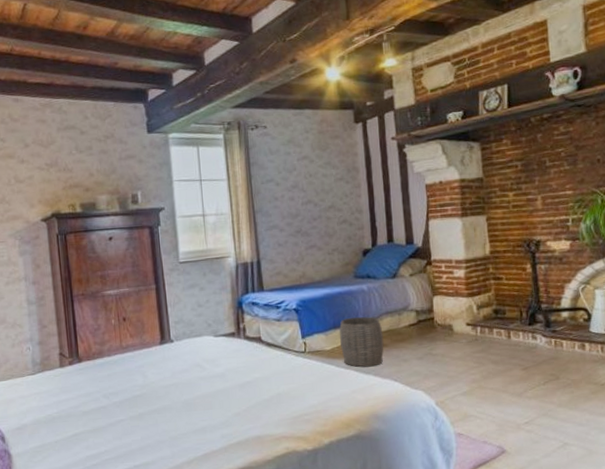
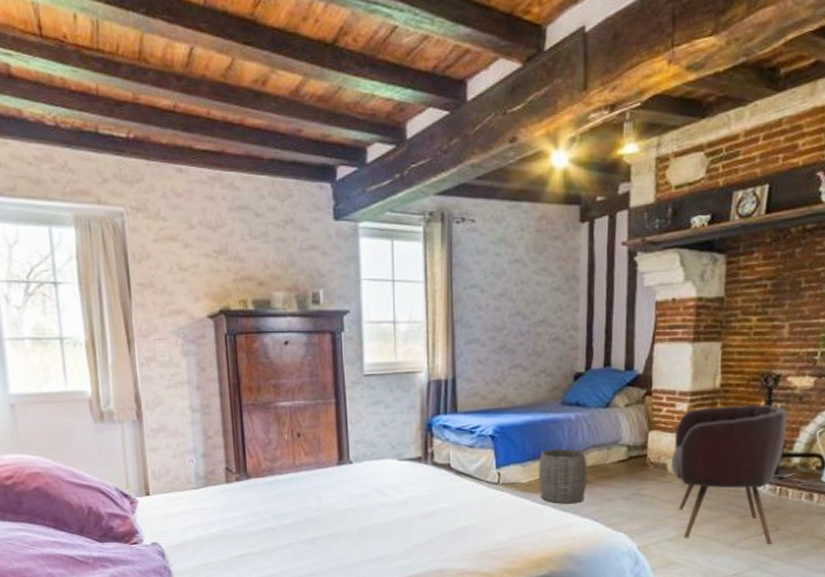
armchair: none [456,267,555,392] -> present [671,405,787,544]

